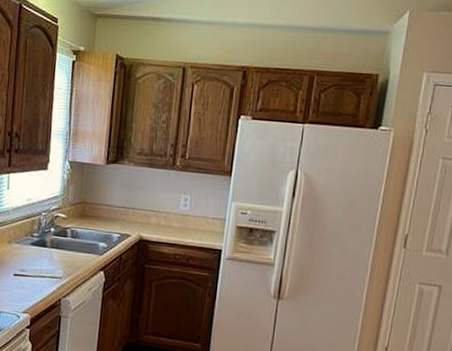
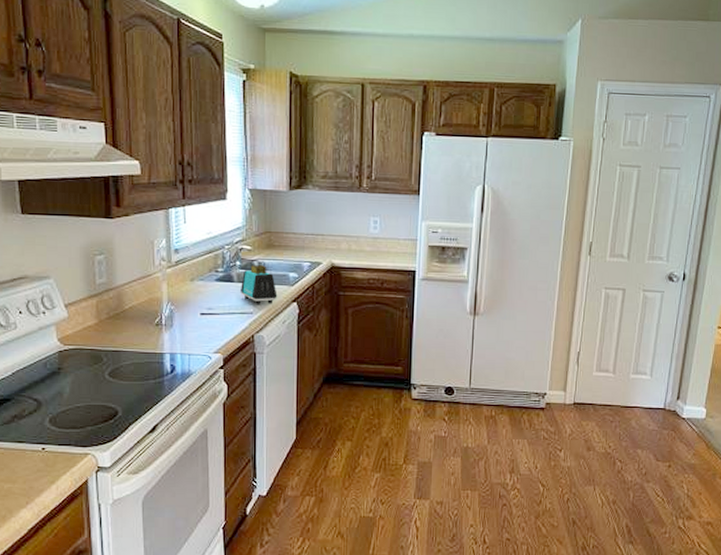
toaster: none [52,232,86,271] -> present [241,264,278,304]

